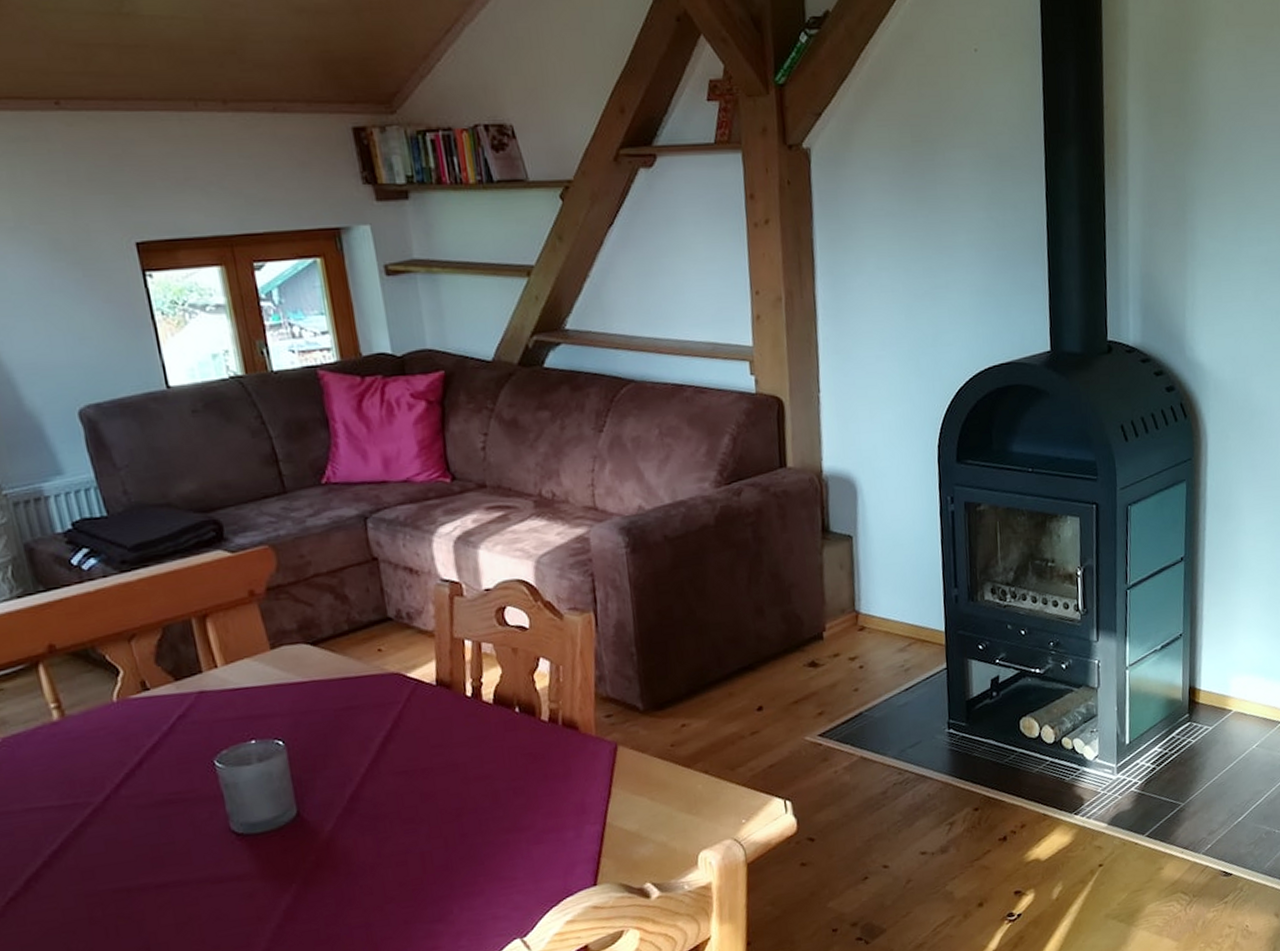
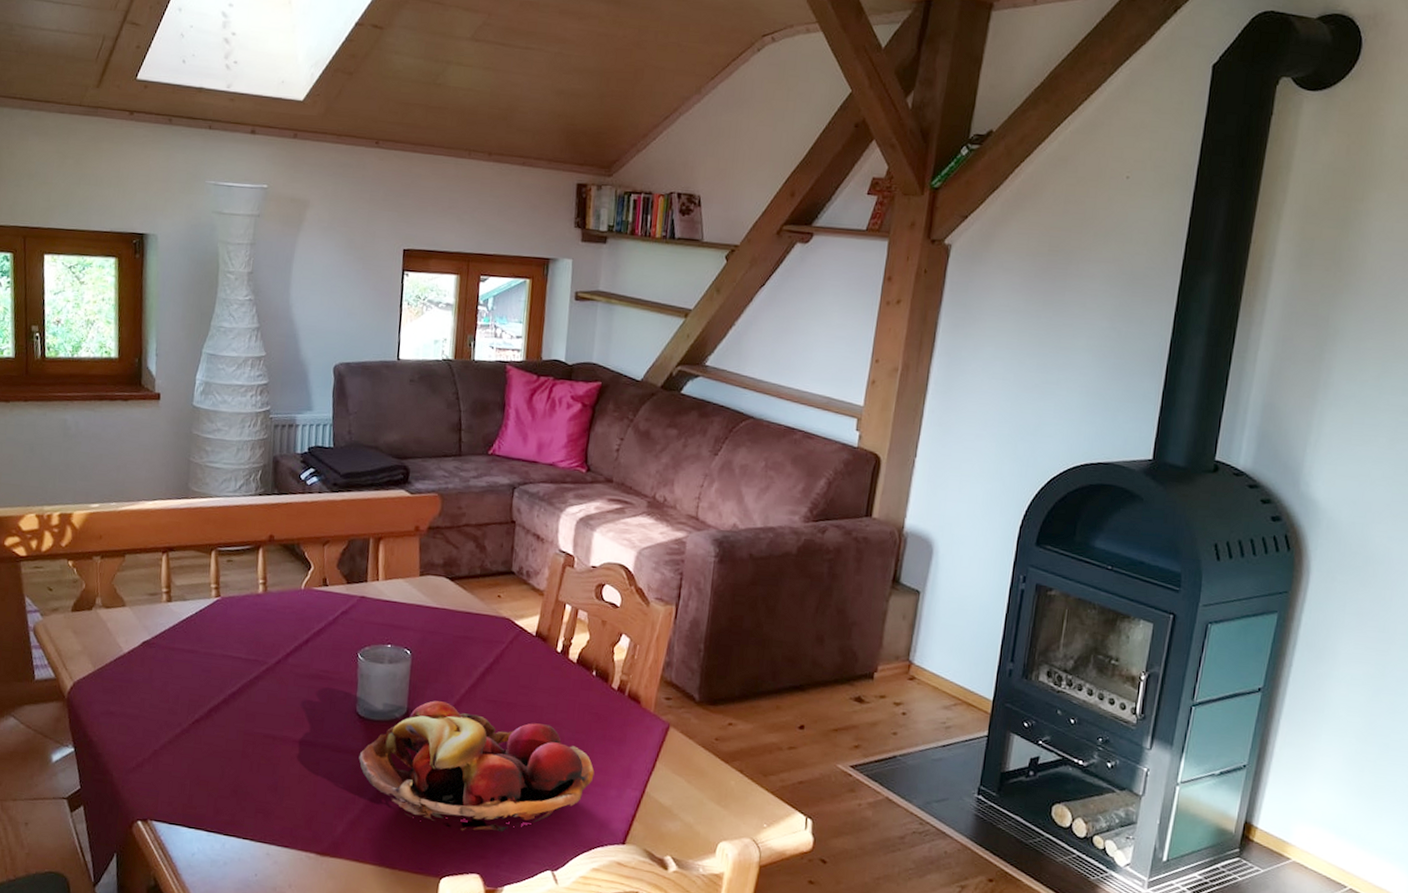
fruit basket: none [248,780,545,930] -> present [359,701,595,833]

